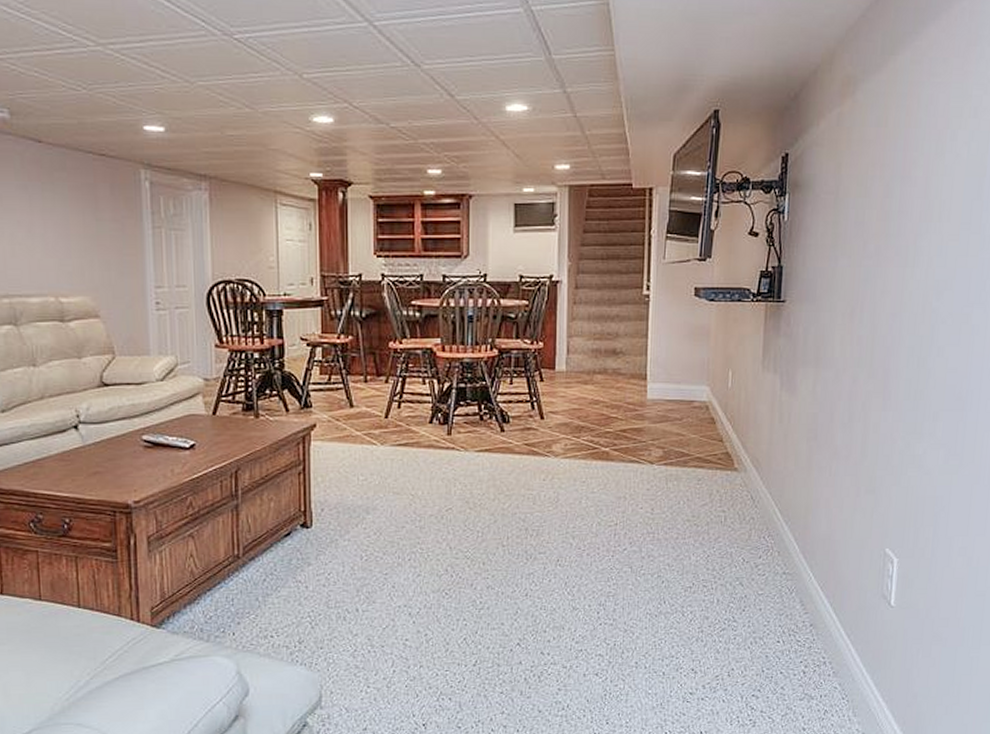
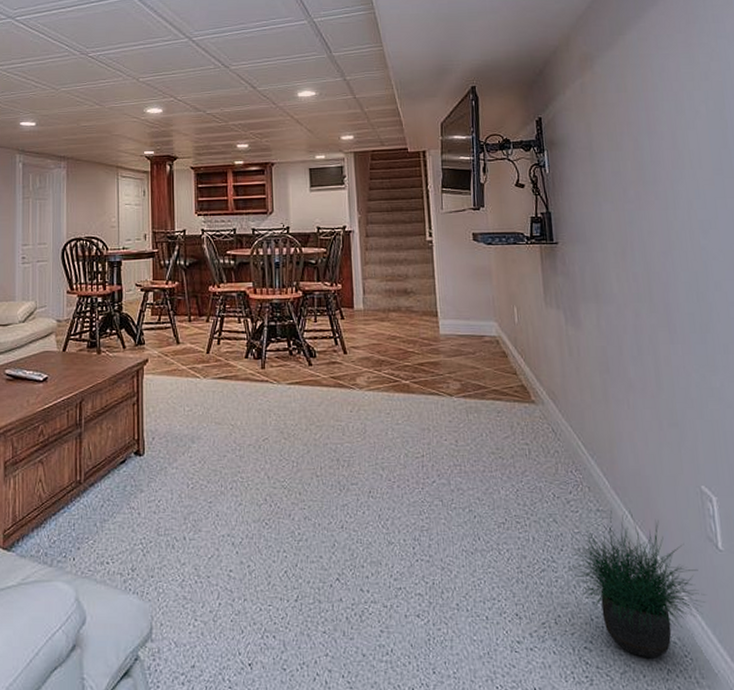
potted plant: none [745,572,870,702] -> present [566,509,706,658]

